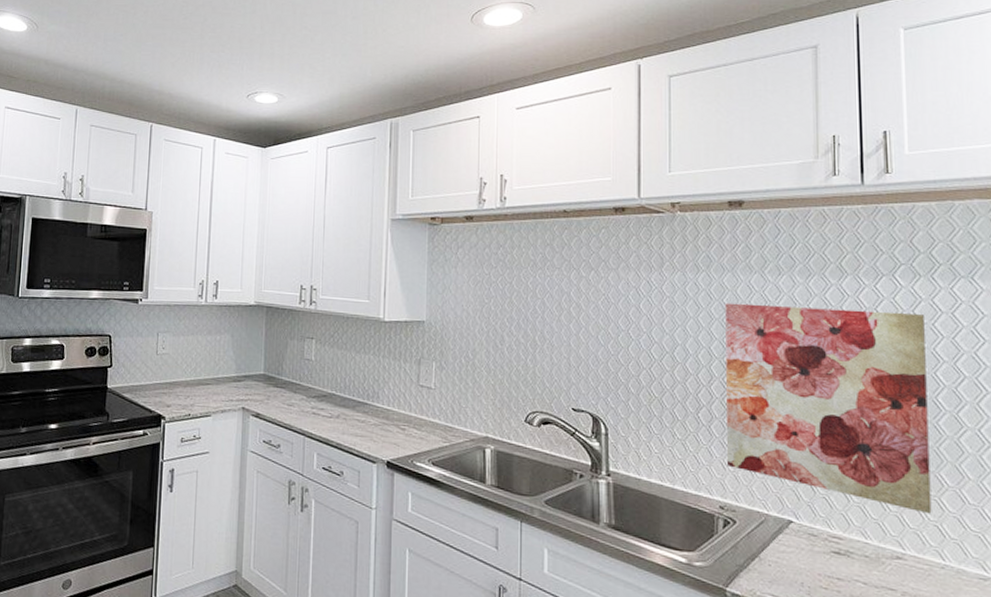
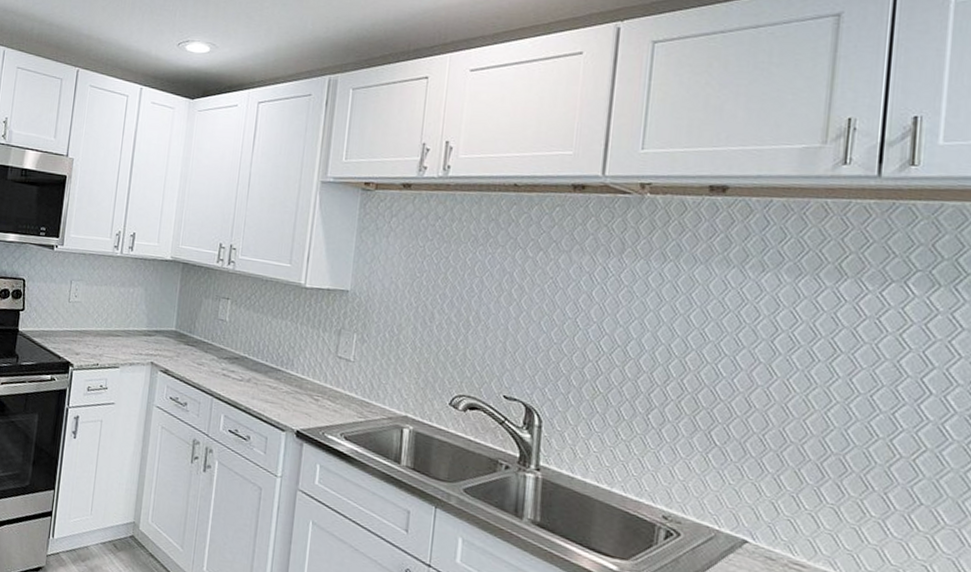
wall art: present [725,302,932,514] -> none [675,297,939,552]

